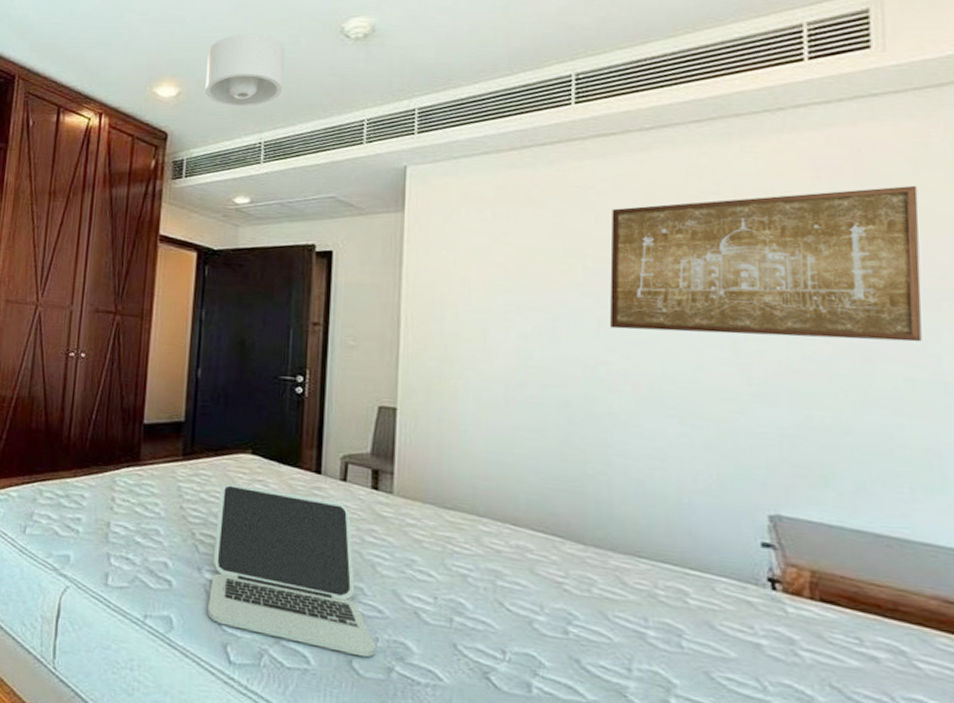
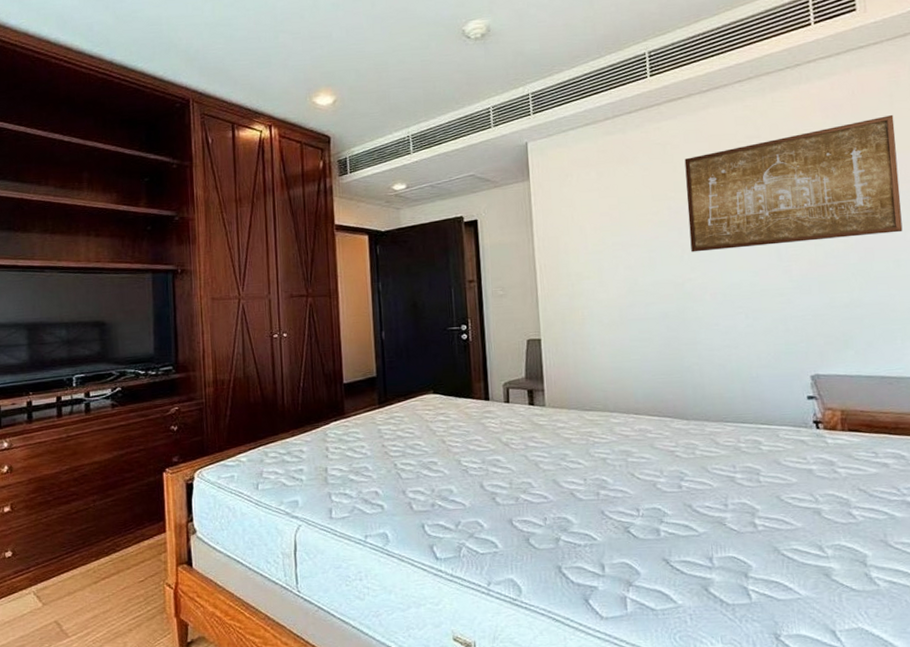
ceiling light: present [205,34,285,107] -> none [354,42,421,108]
laptop: present [208,484,375,658] -> none [412,419,545,535]

